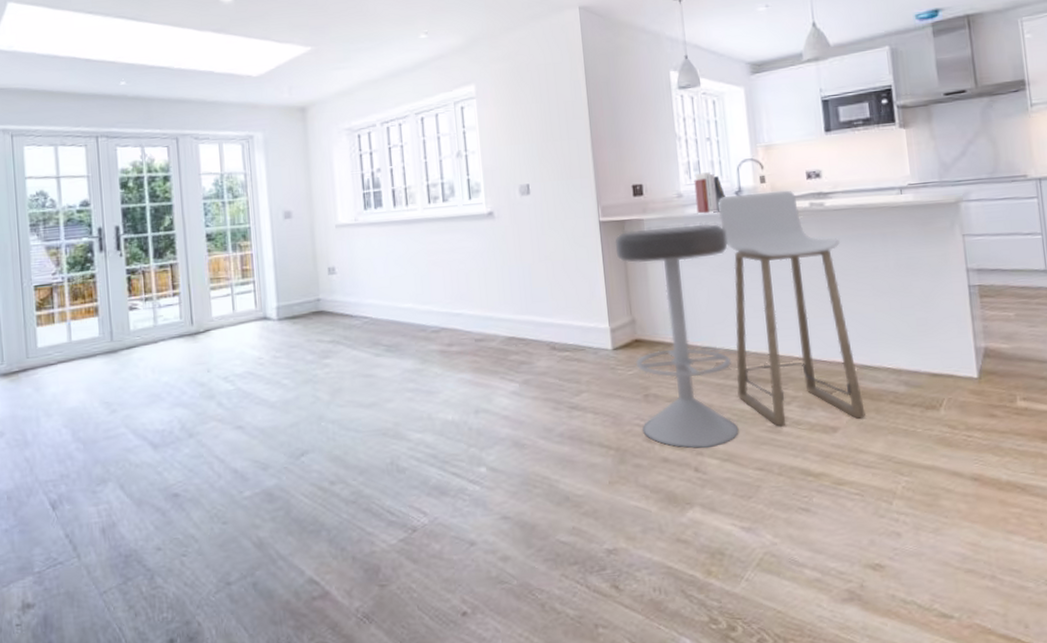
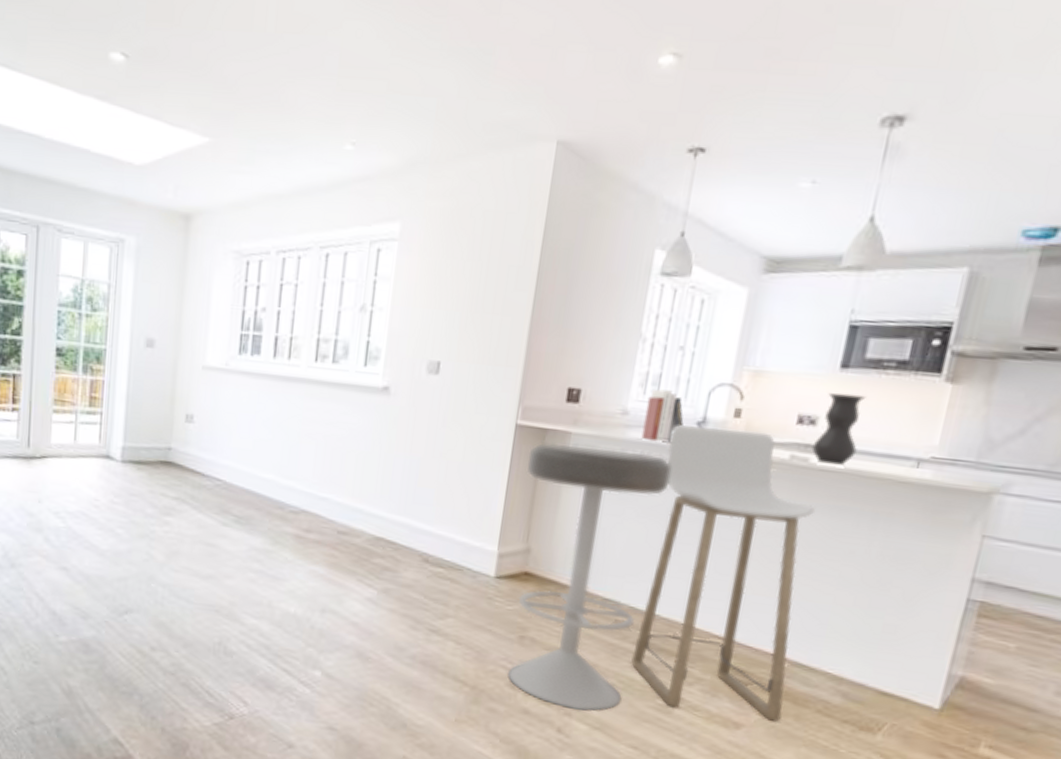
vase: none [822,148,856,205] -> present [811,392,866,466]

